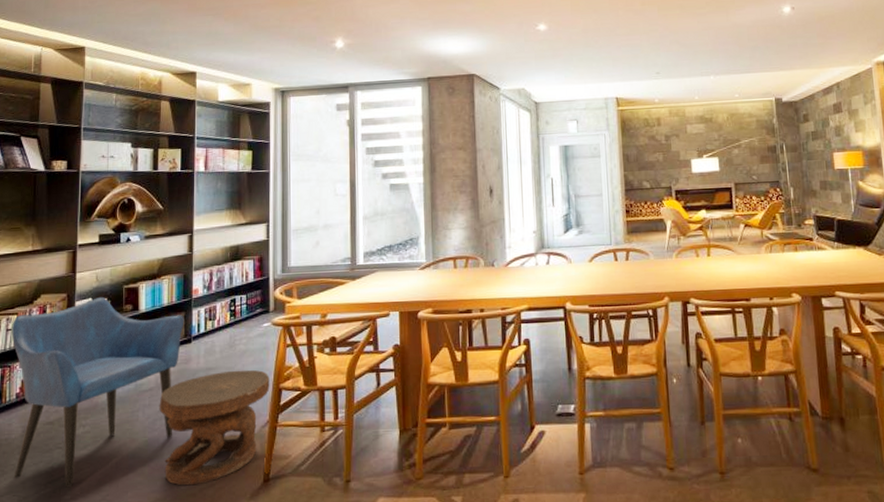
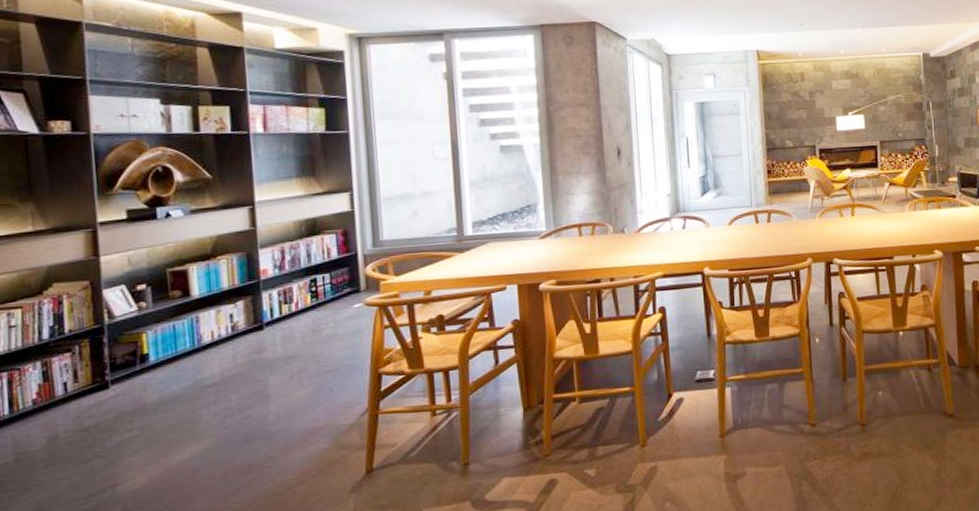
armchair: present [11,296,184,488] -> none [15,282,253,500]
side table: present [159,370,270,486] -> none [228,355,367,486]

